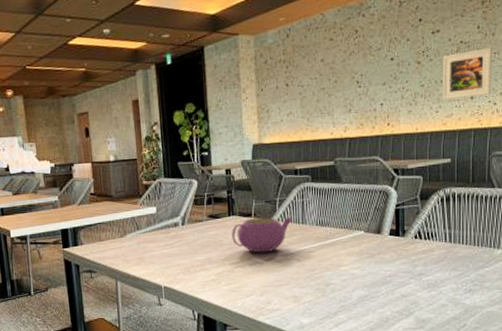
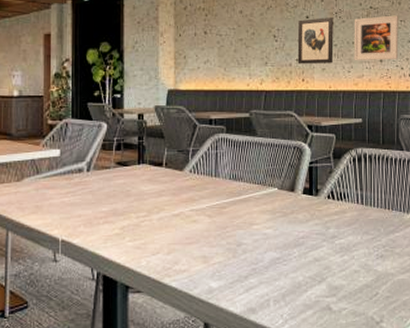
teapot: present [232,217,292,253] -> none [140,167,205,207]
wall art: none [382,57,420,109] -> present [297,17,334,64]

